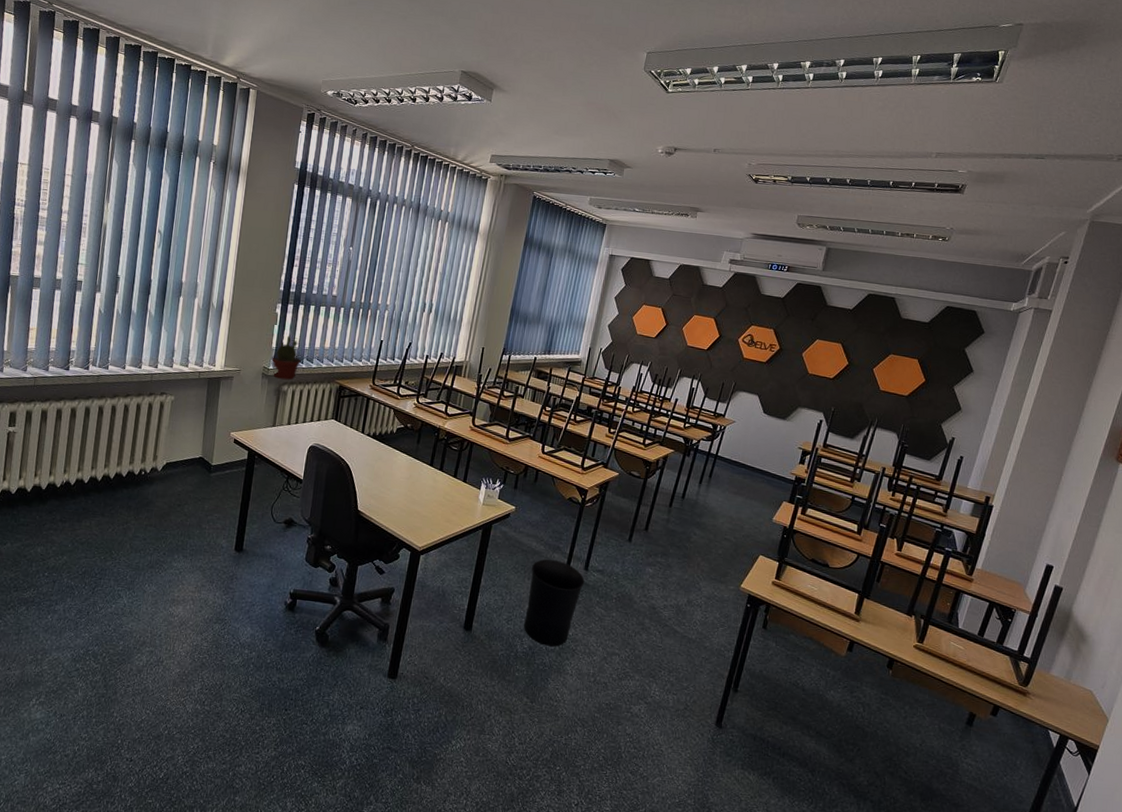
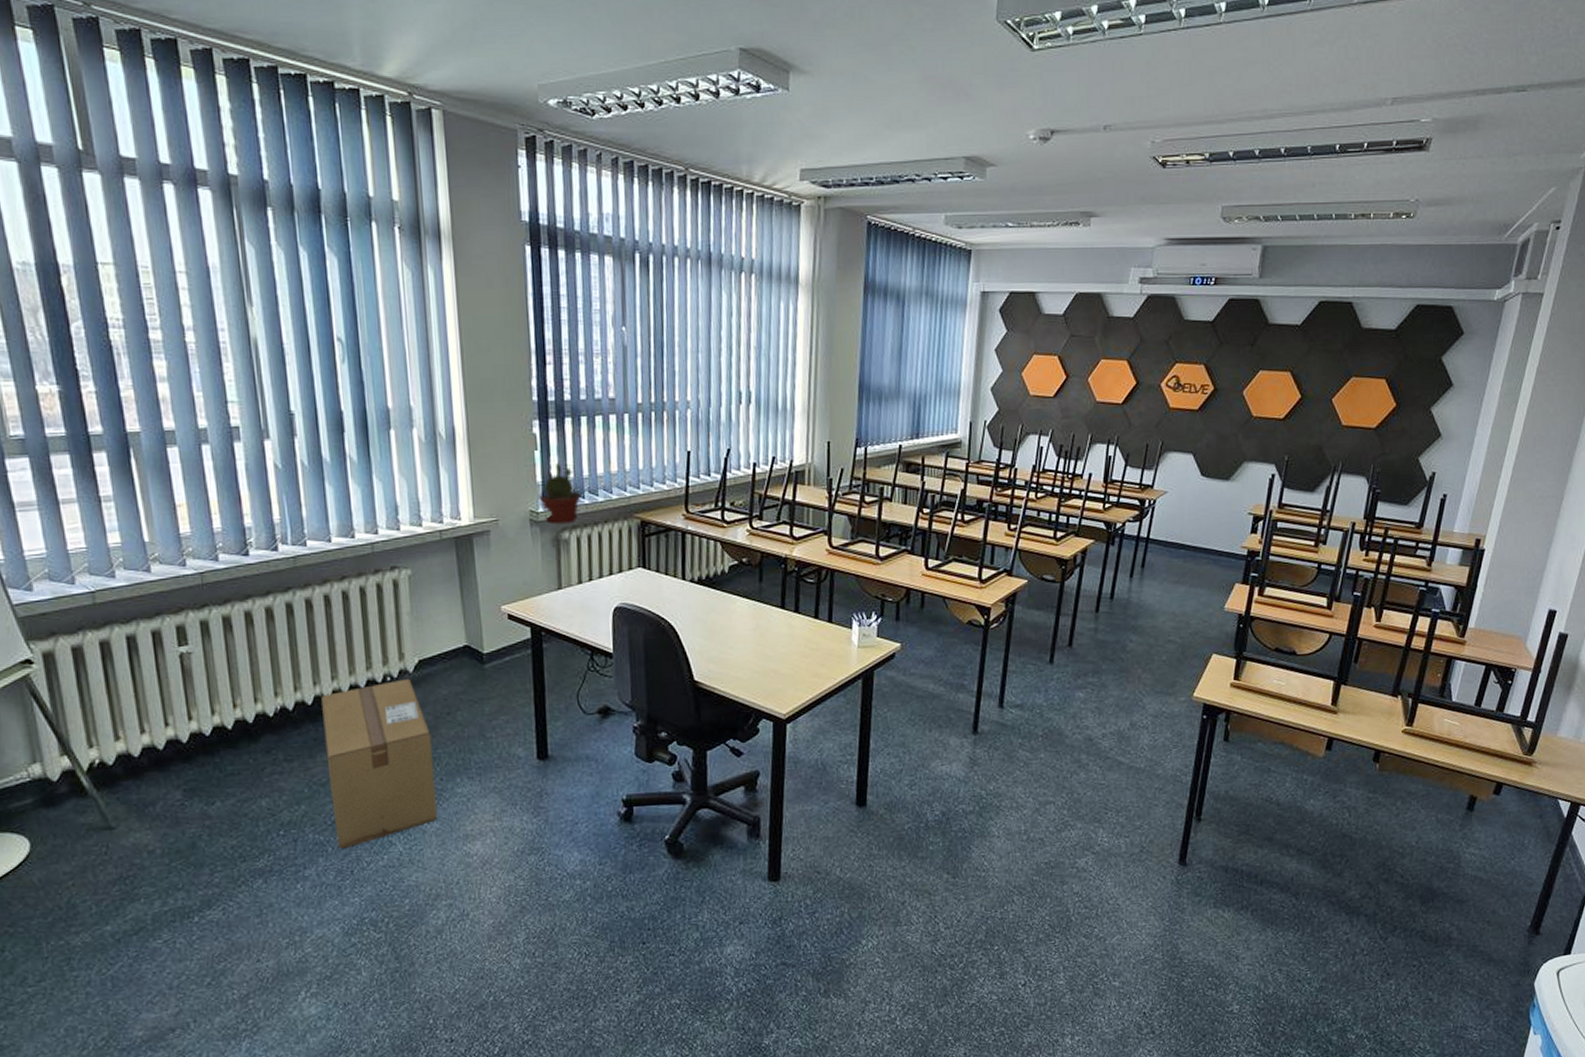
box: none [82,474,164,594] -> present [321,678,437,849]
waste bin: present [524,559,585,647] -> none [932,701,1001,808]

